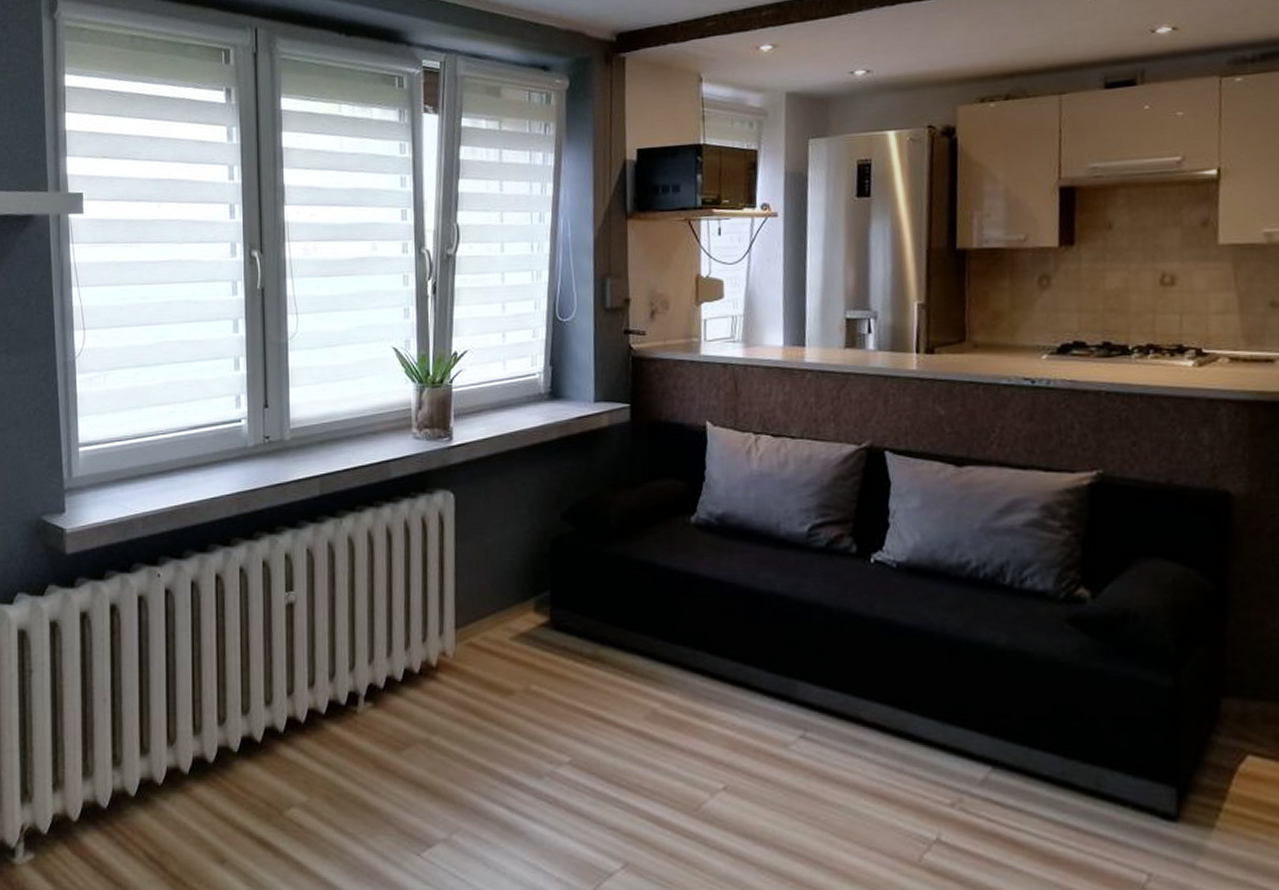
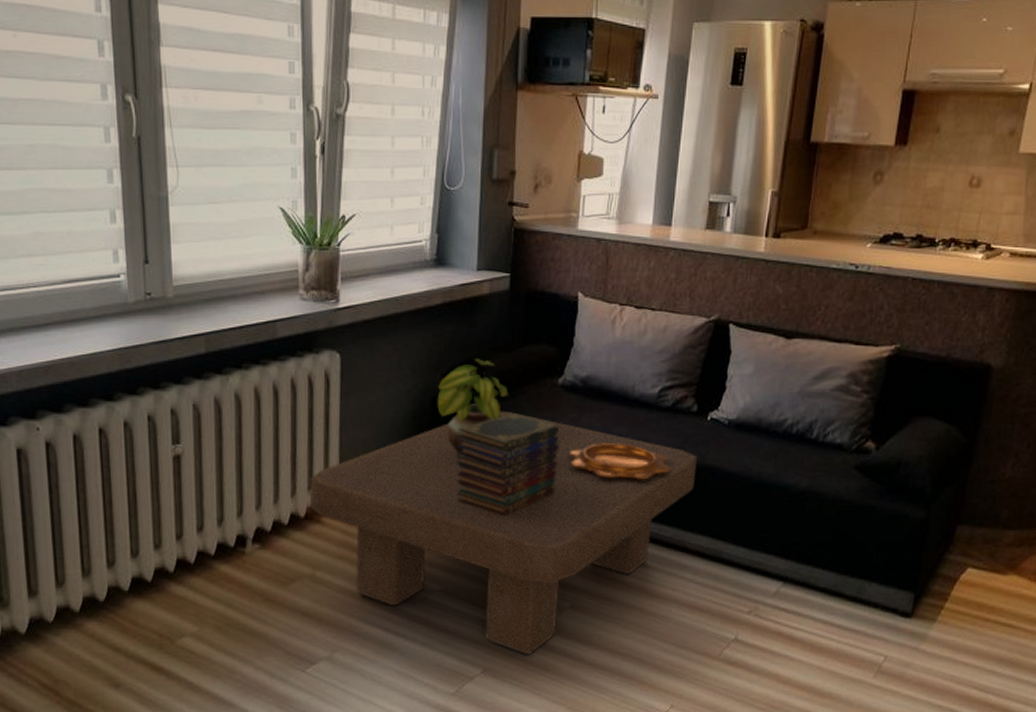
coffee table: none [424,553,864,848] -> present [310,411,697,655]
potted plant: none [557,496,636,603] -> present [437,359,509,455]
book stack: none [581,555,698,676] -> present [457,412,560,517]
decorative bowl: none [707,590,833,634] -> present [568,443,672,480]

